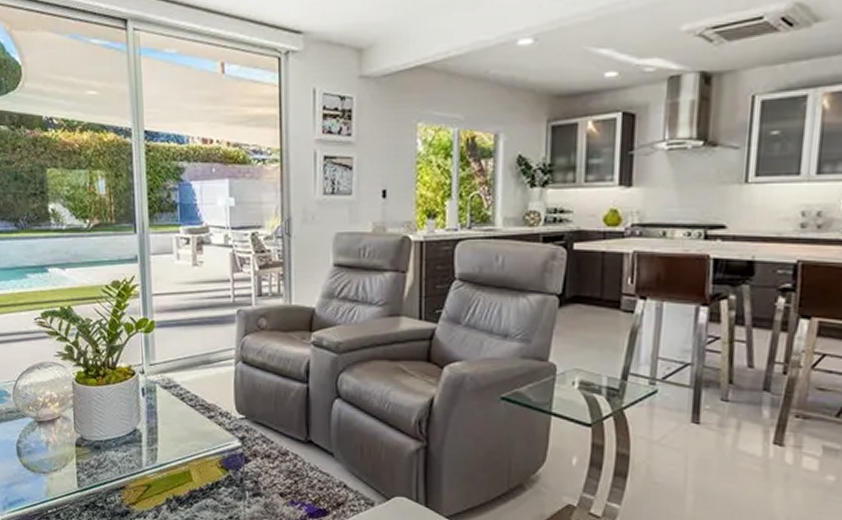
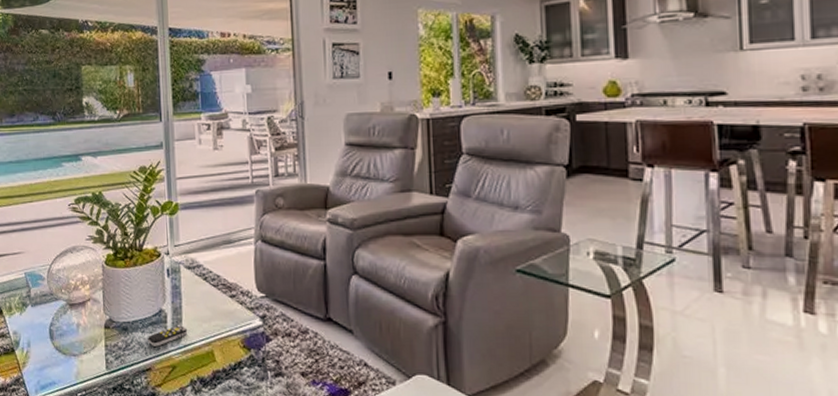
remote control: none [122,445,164,466] -> present [148,325,188,347]

